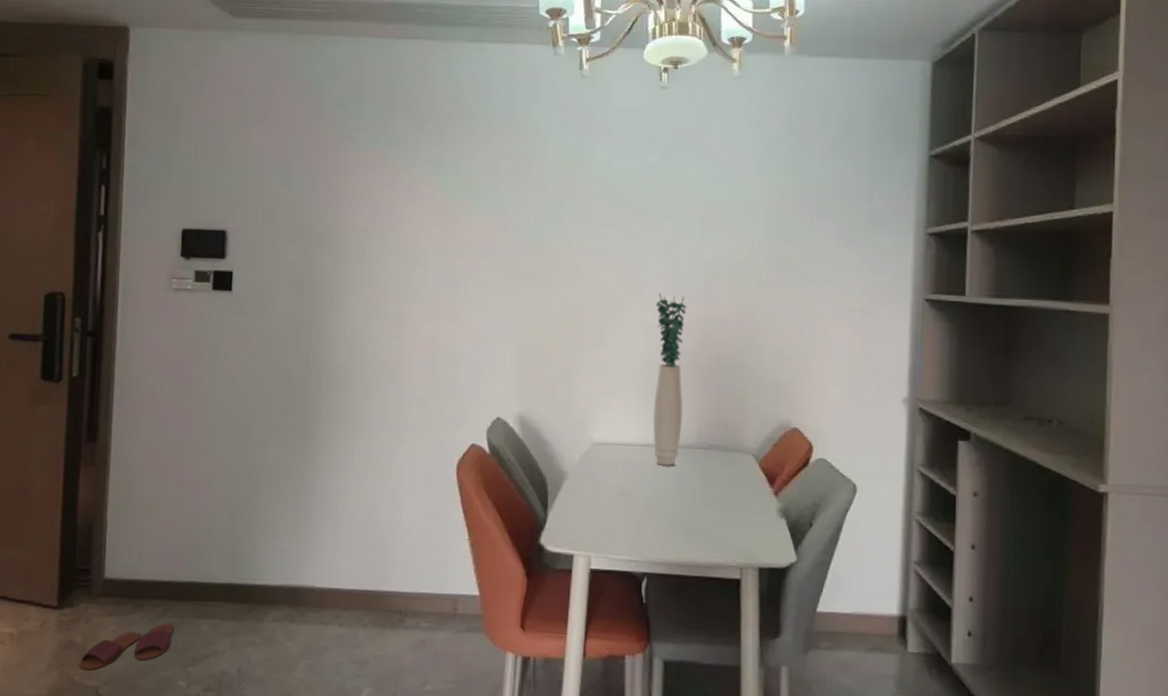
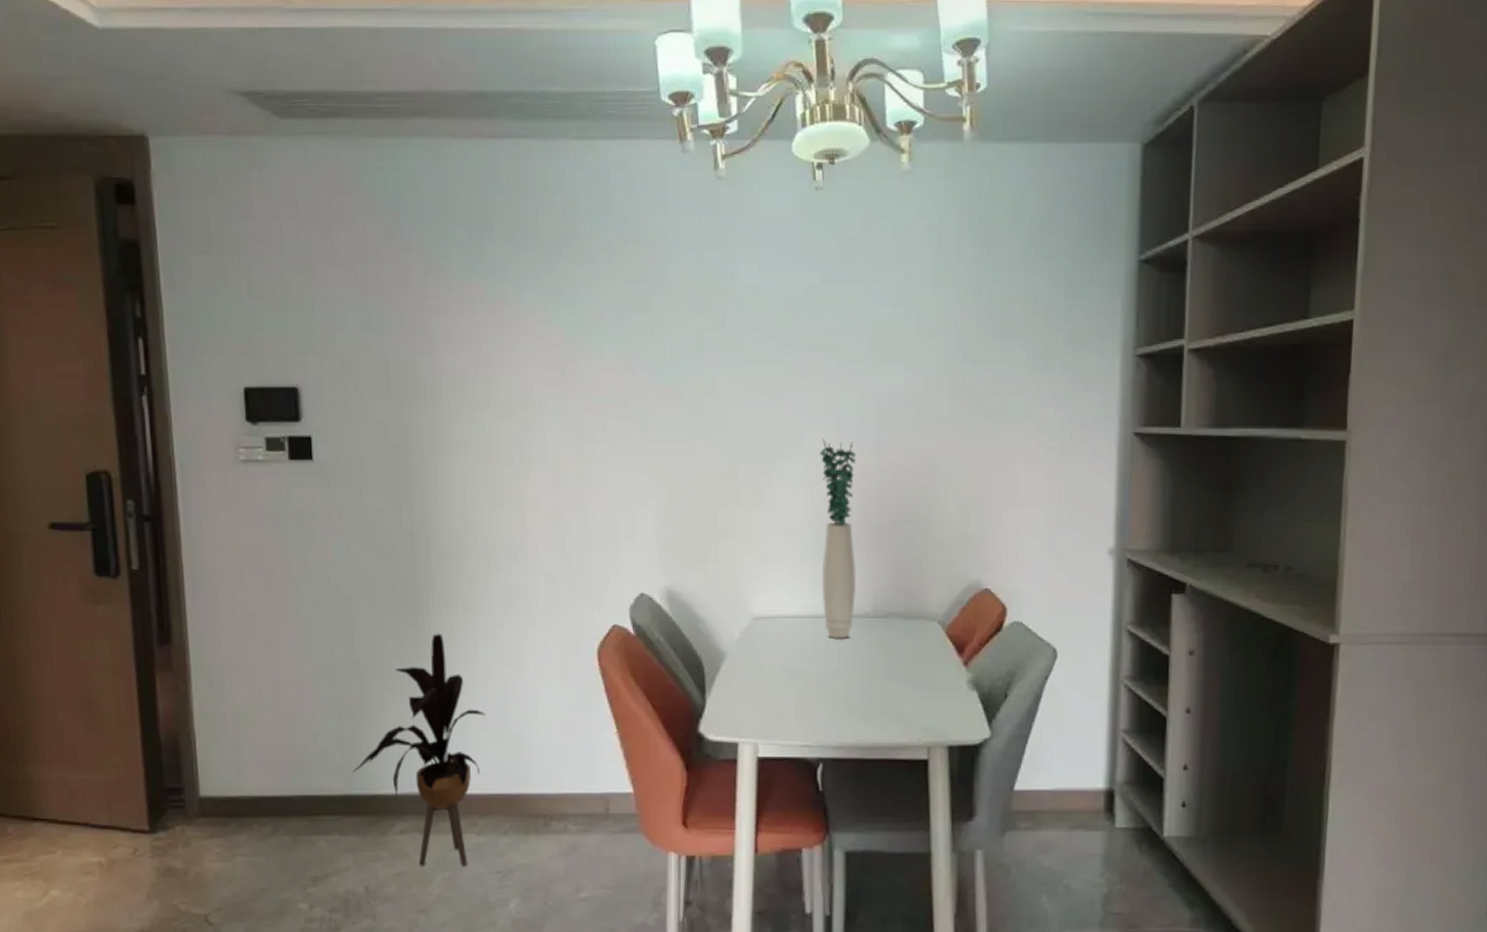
slippers: present [80,623,174,670] -> none [183,842,287,898]
house plant: none [237,443,356,655] -> present [352,633,485,867]

